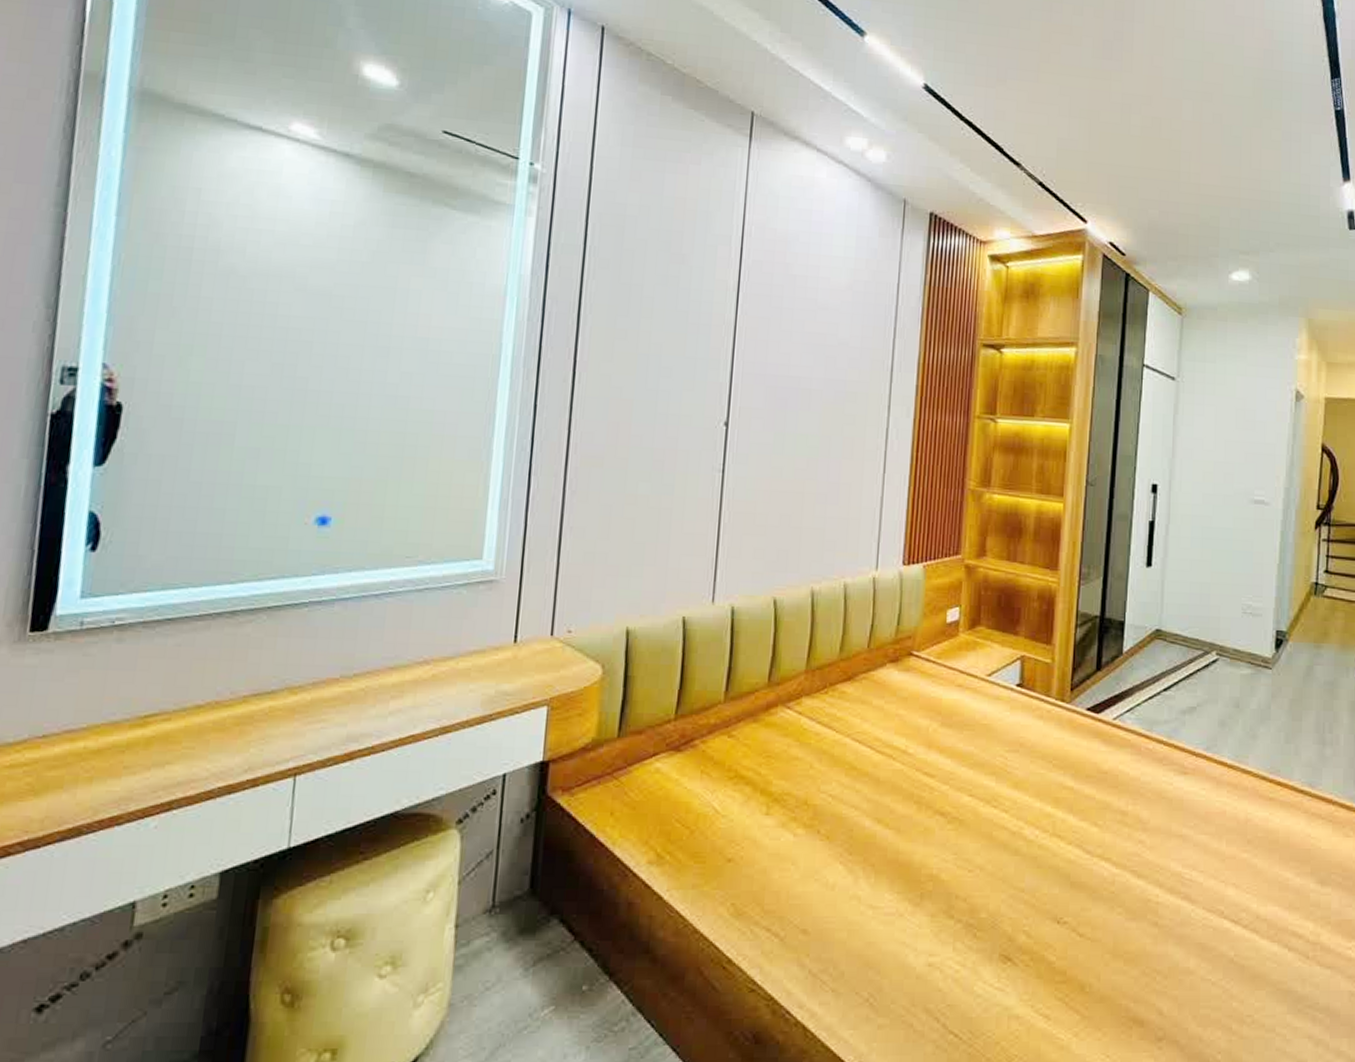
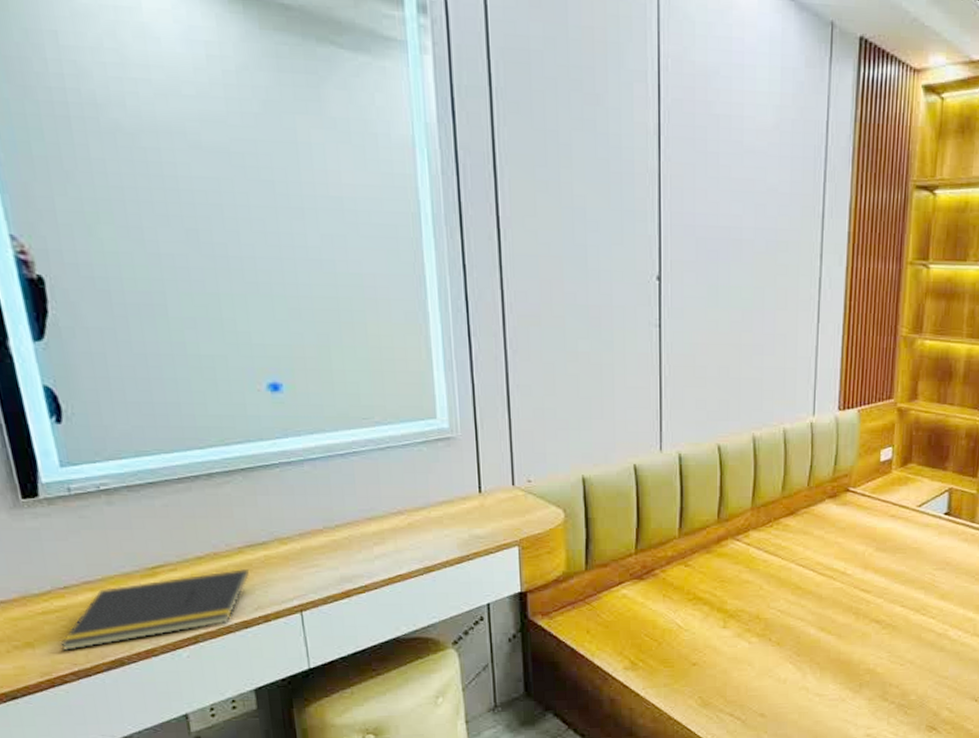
notepad: none [16,722,248,816] -> present [60,569,249,652]

